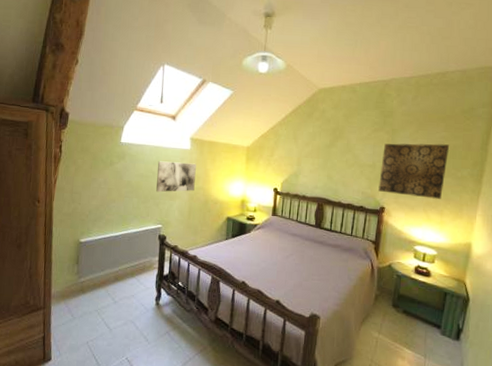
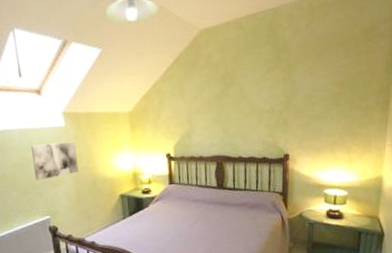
wall art: present [378,143,449,200] -> none [279,73,351,138]

